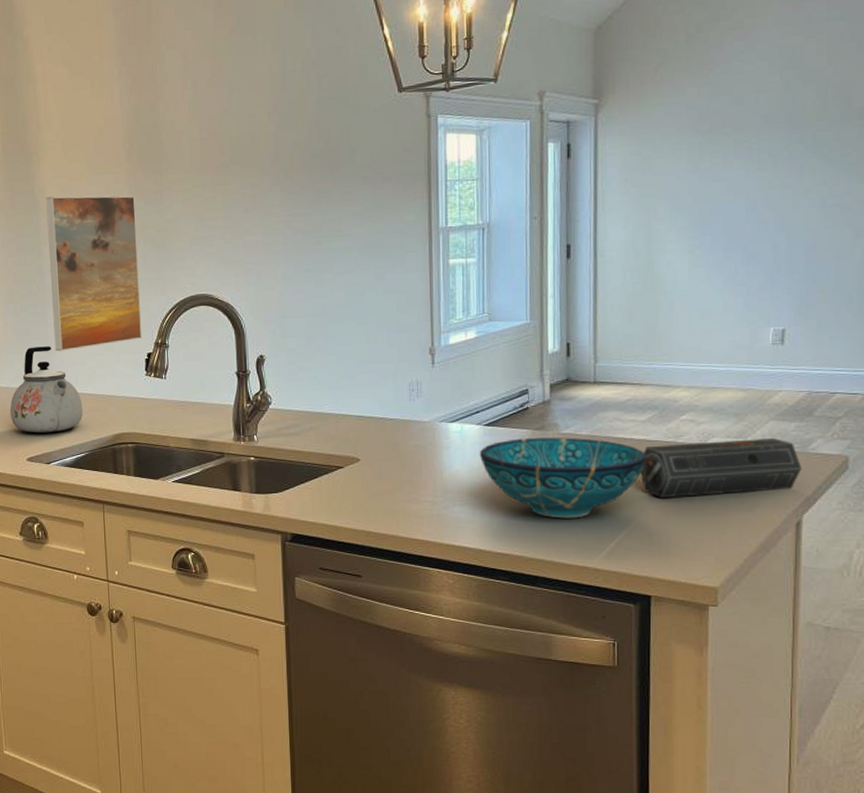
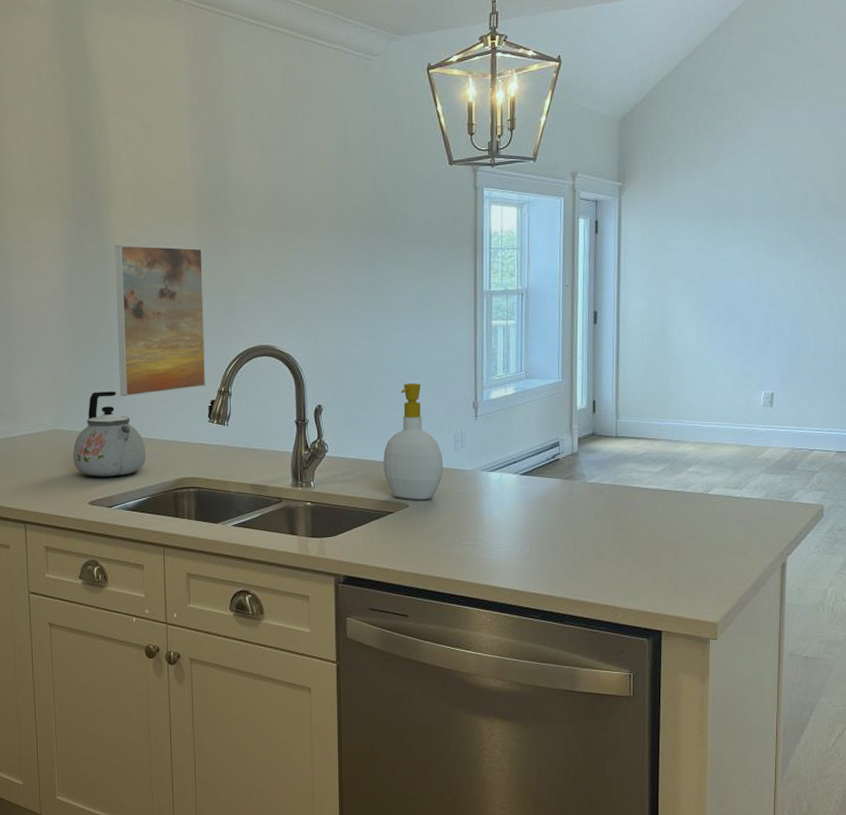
soap bottle: none [331,329,397,454] -> present [383,382,443,501]
bowl: present [479,437,646,519] -> none [515,486,659,561]
speaker: present [640,437,802,497] -> none [653,488,786,541]

